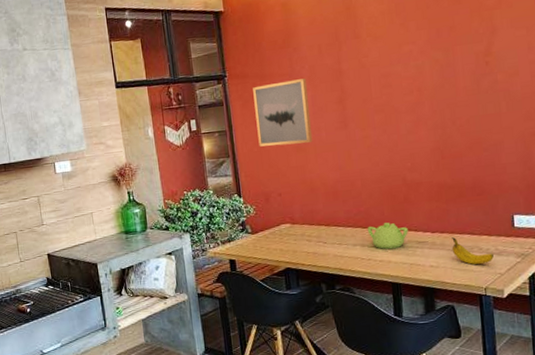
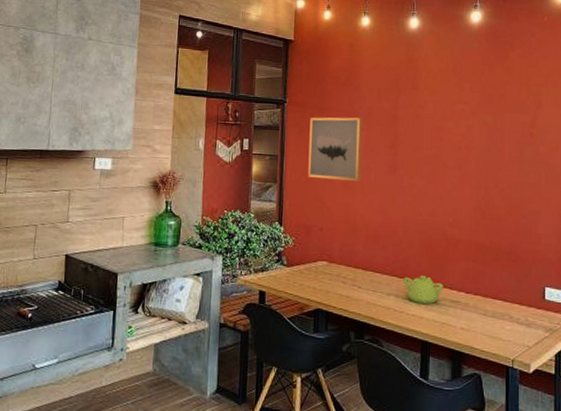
fruit: present [451,237,494,265] -> none [483,301,523,333]

